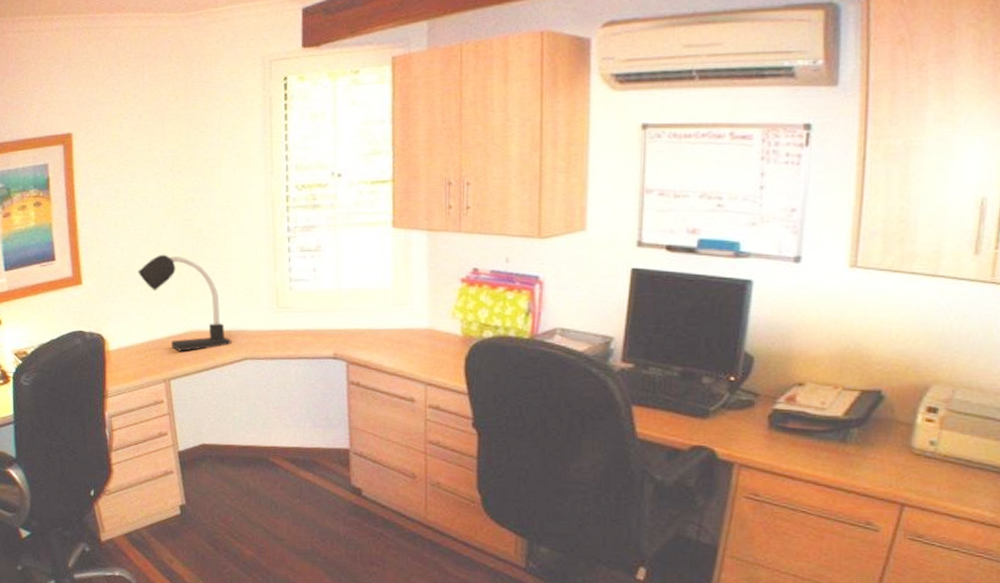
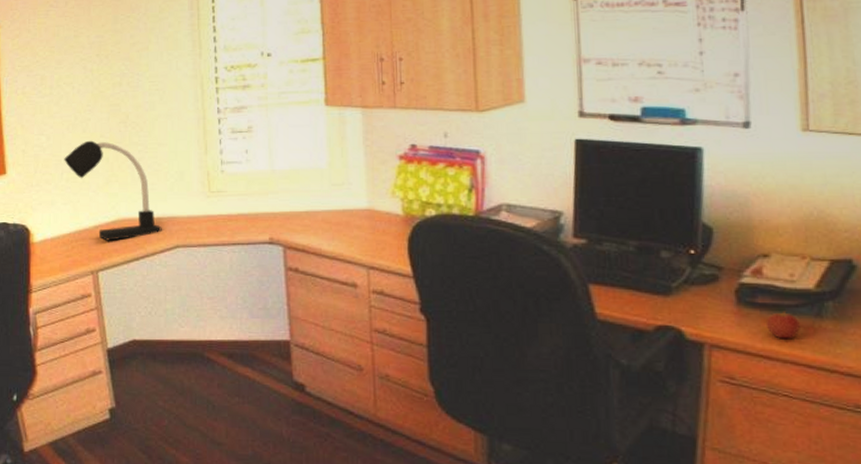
apple: none [794,435,825,462] -> present [767,310,800,339]

